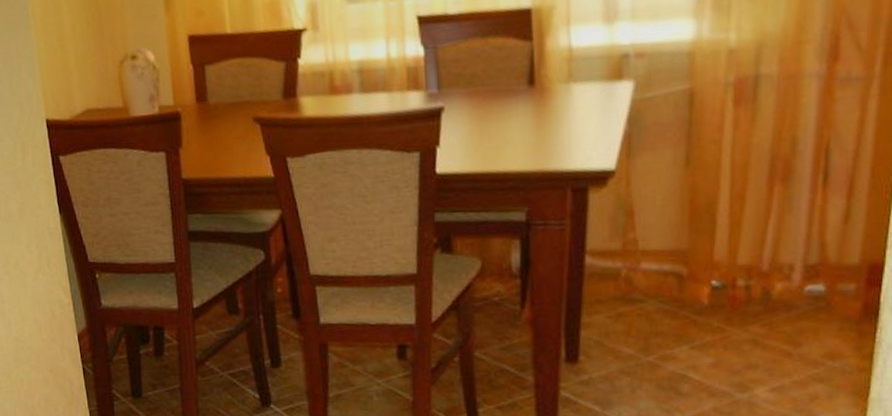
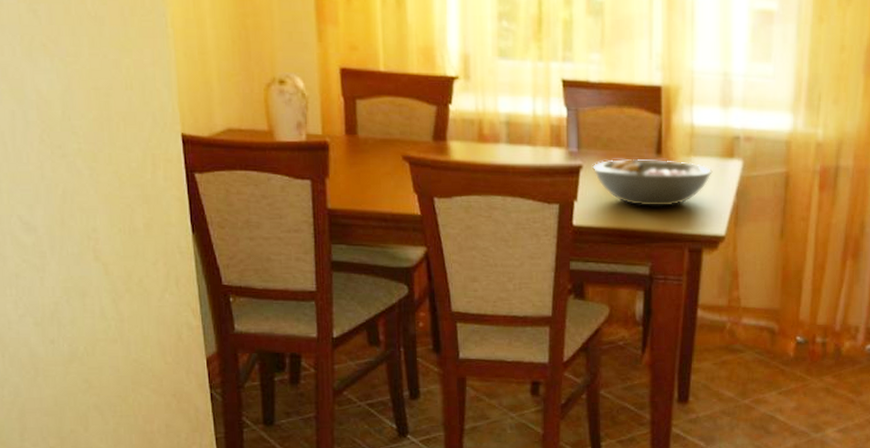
fruit bowl: none [455,90,597,146] -> present [592,158,713,206]

